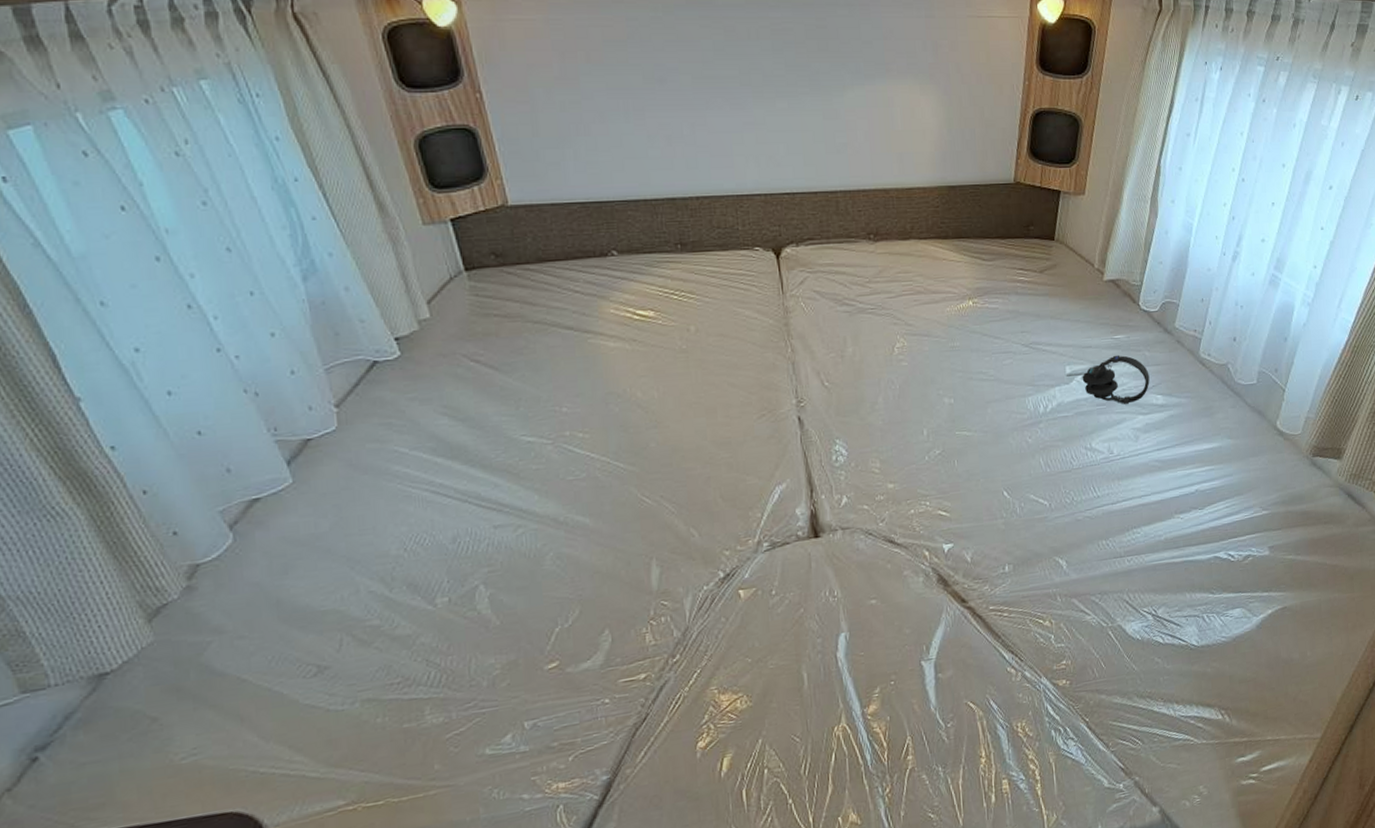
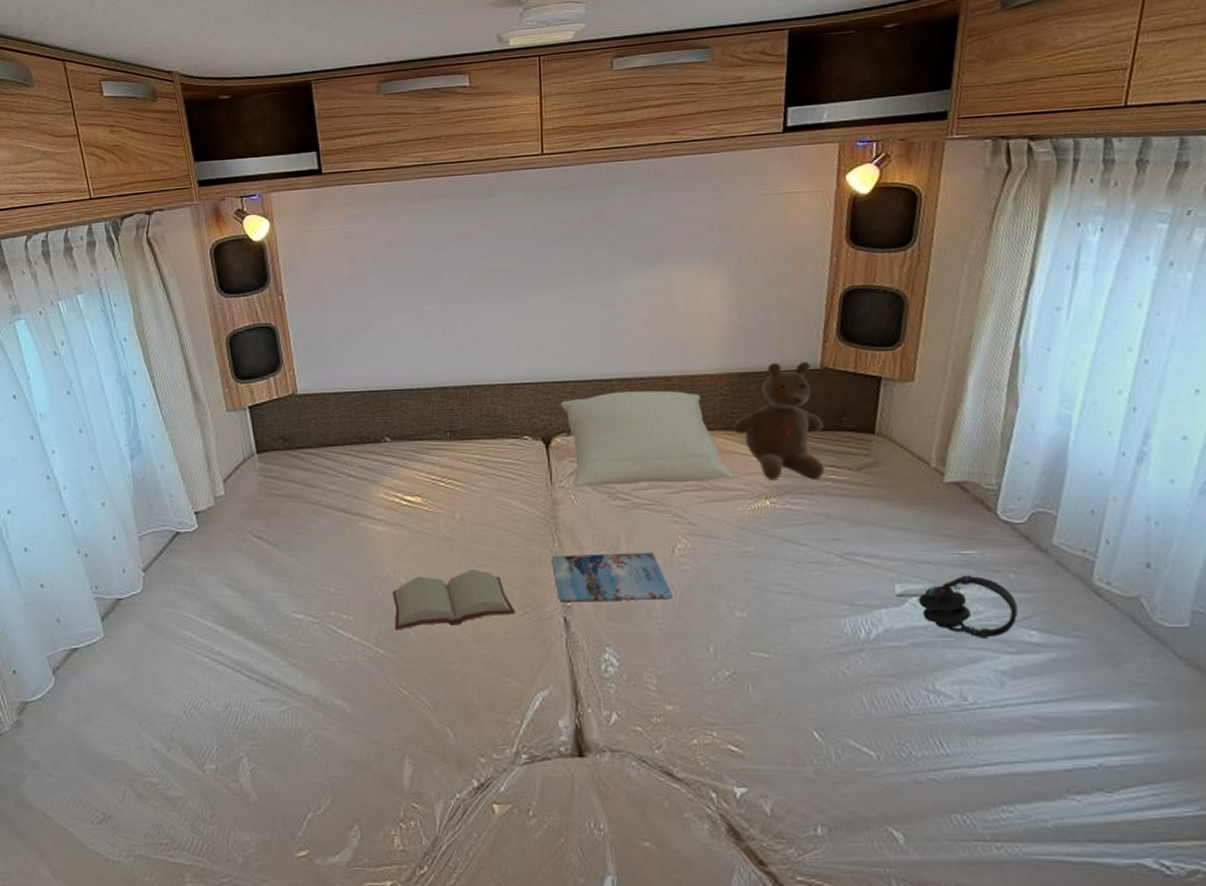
hardback book: none [629,378,753,444] -> present [392,569,516,630]
magazine: none [784,352,893,403] -> present [551,552,674,602]
pillow: none [789,202,943,296] -> present [560,390,734,487]
stuffed bear: none [942,176,1016,283] -> present [733,362,825,481]

